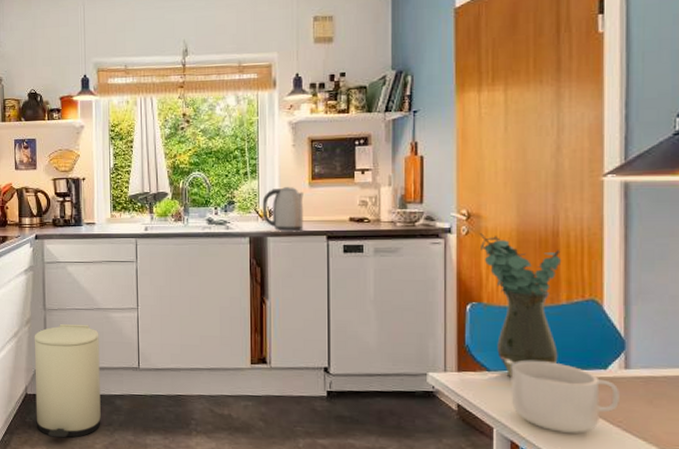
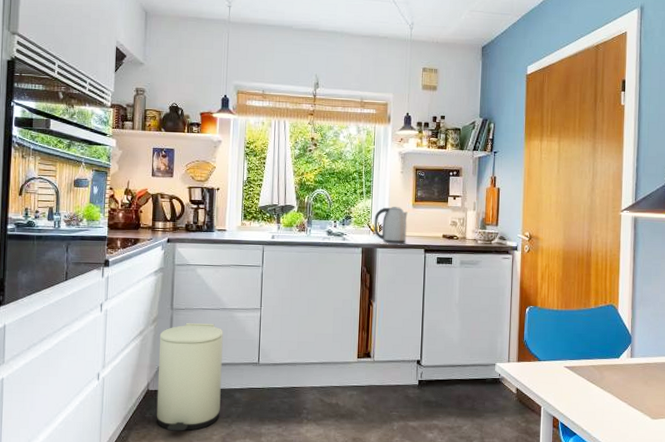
vase: present [479,233,561,376] -> none [537,251,592,365]
cup: present [511,360,620,434] -> none [554,352,627,408]

